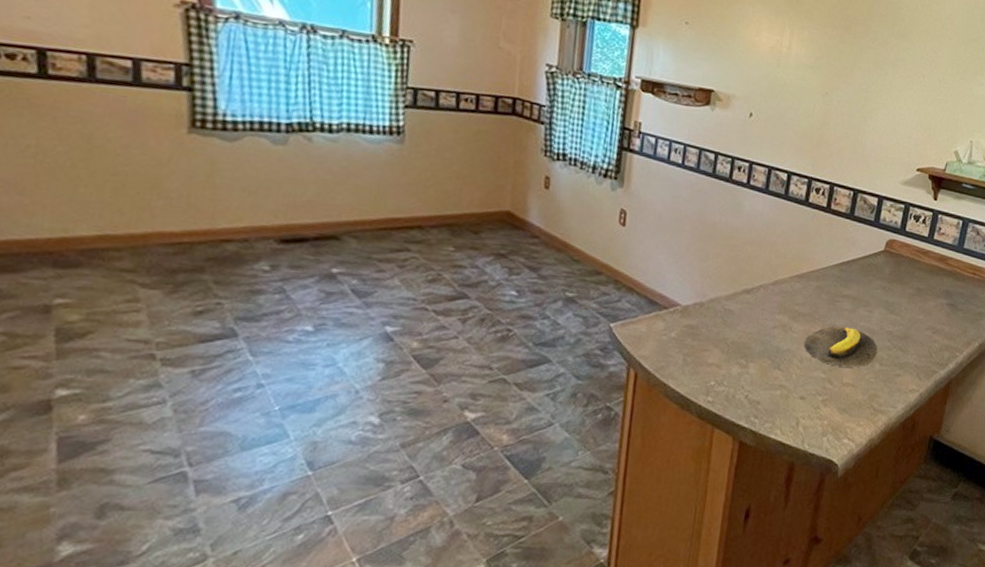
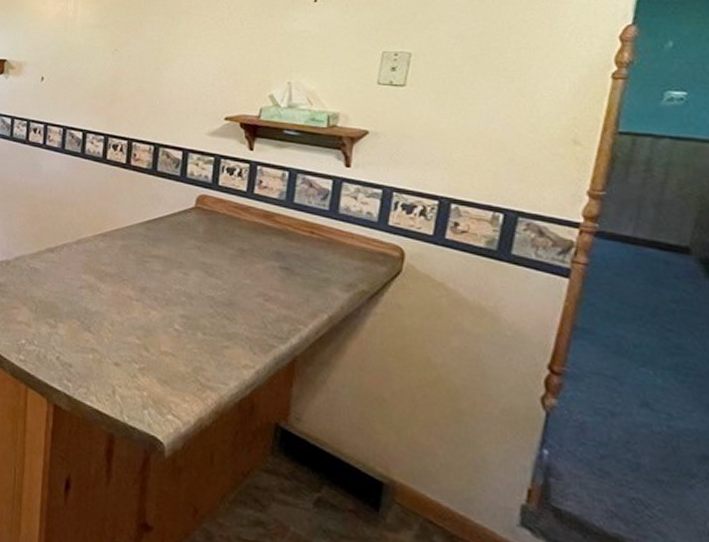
banana: present [804,326,878,368] -> none [114,289,199,336]

